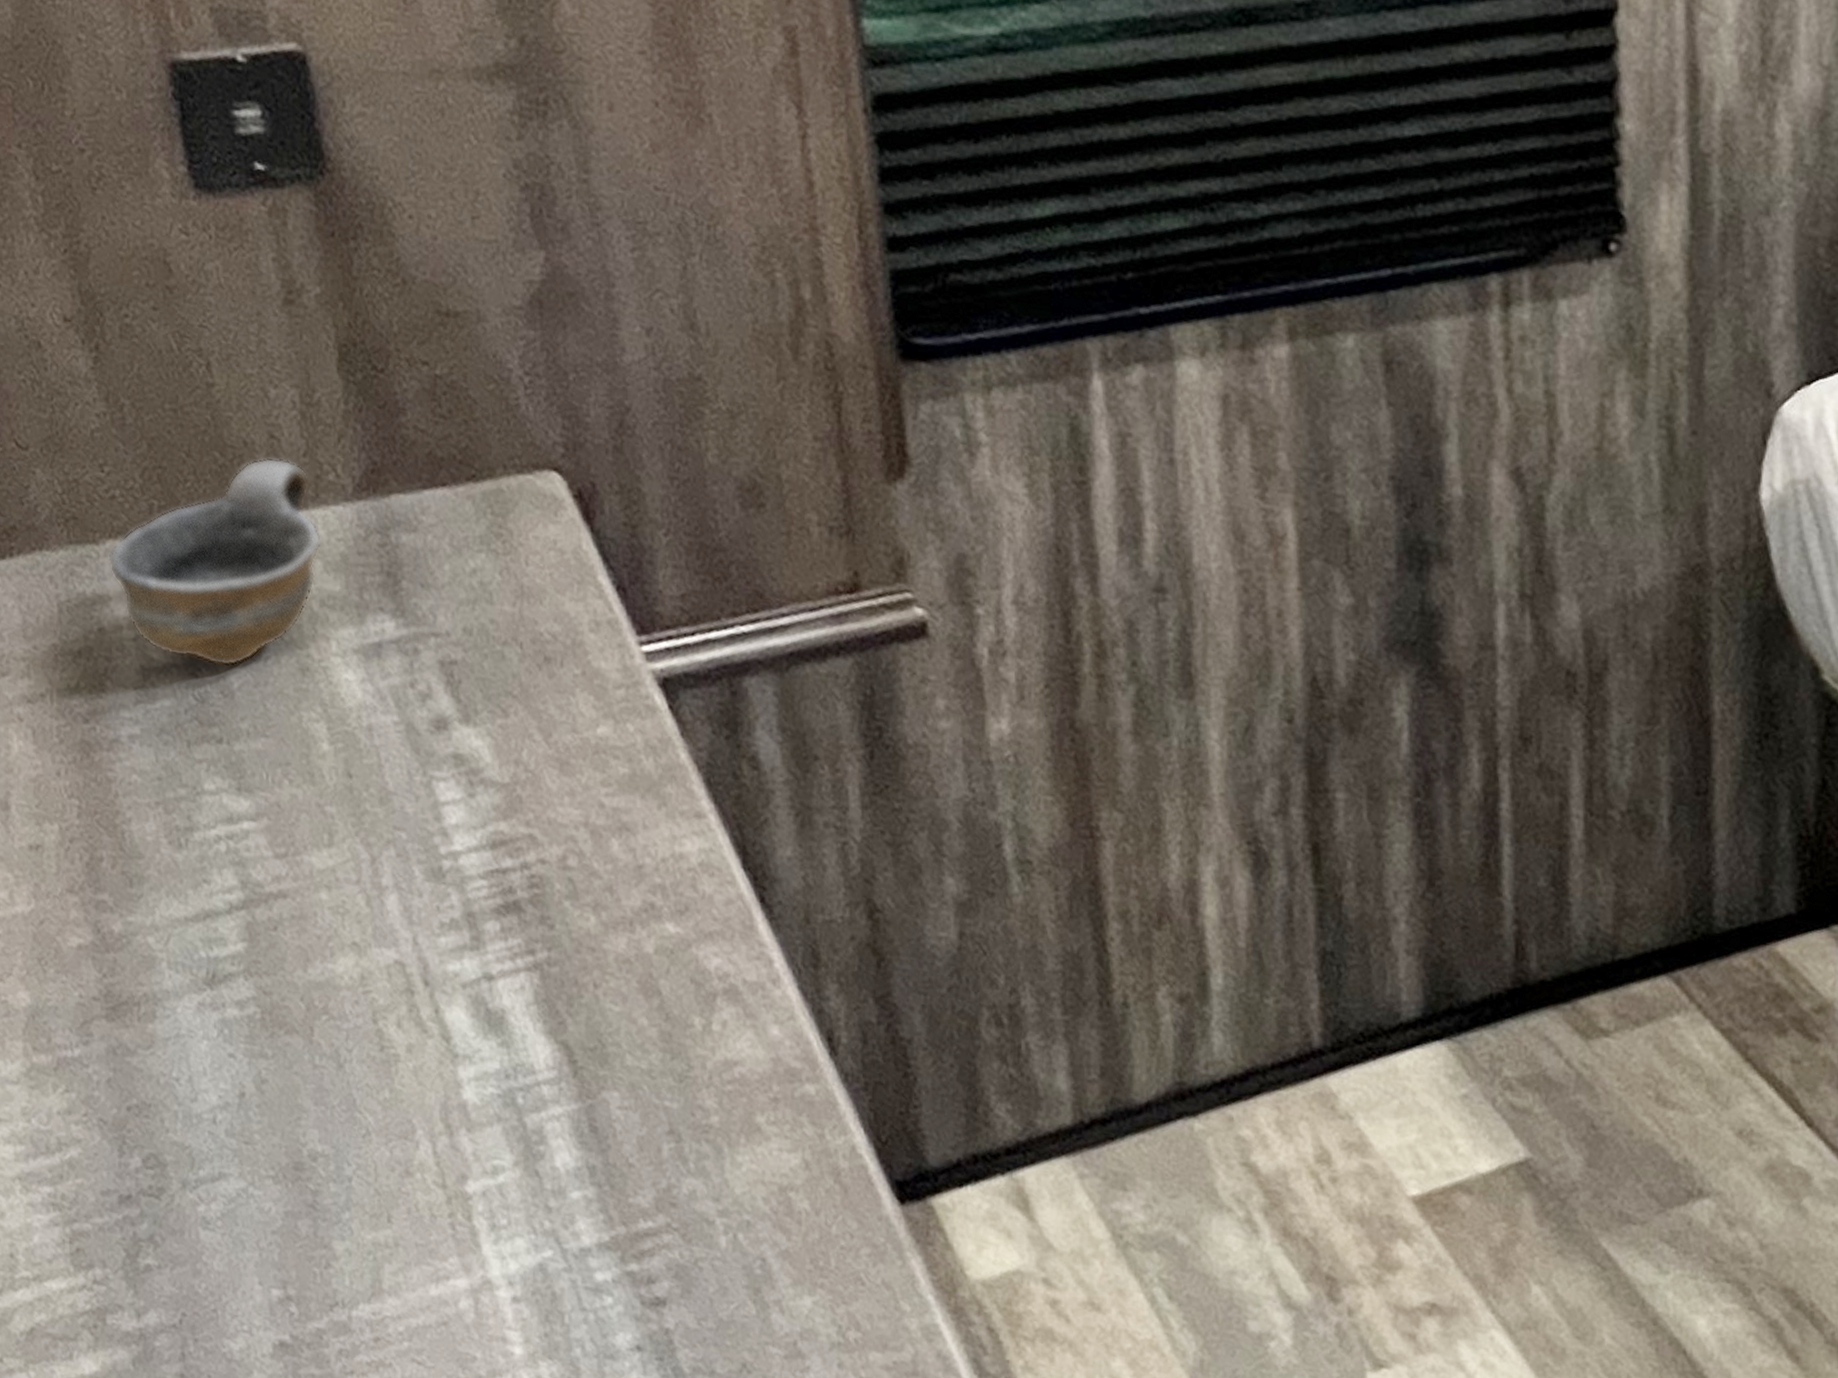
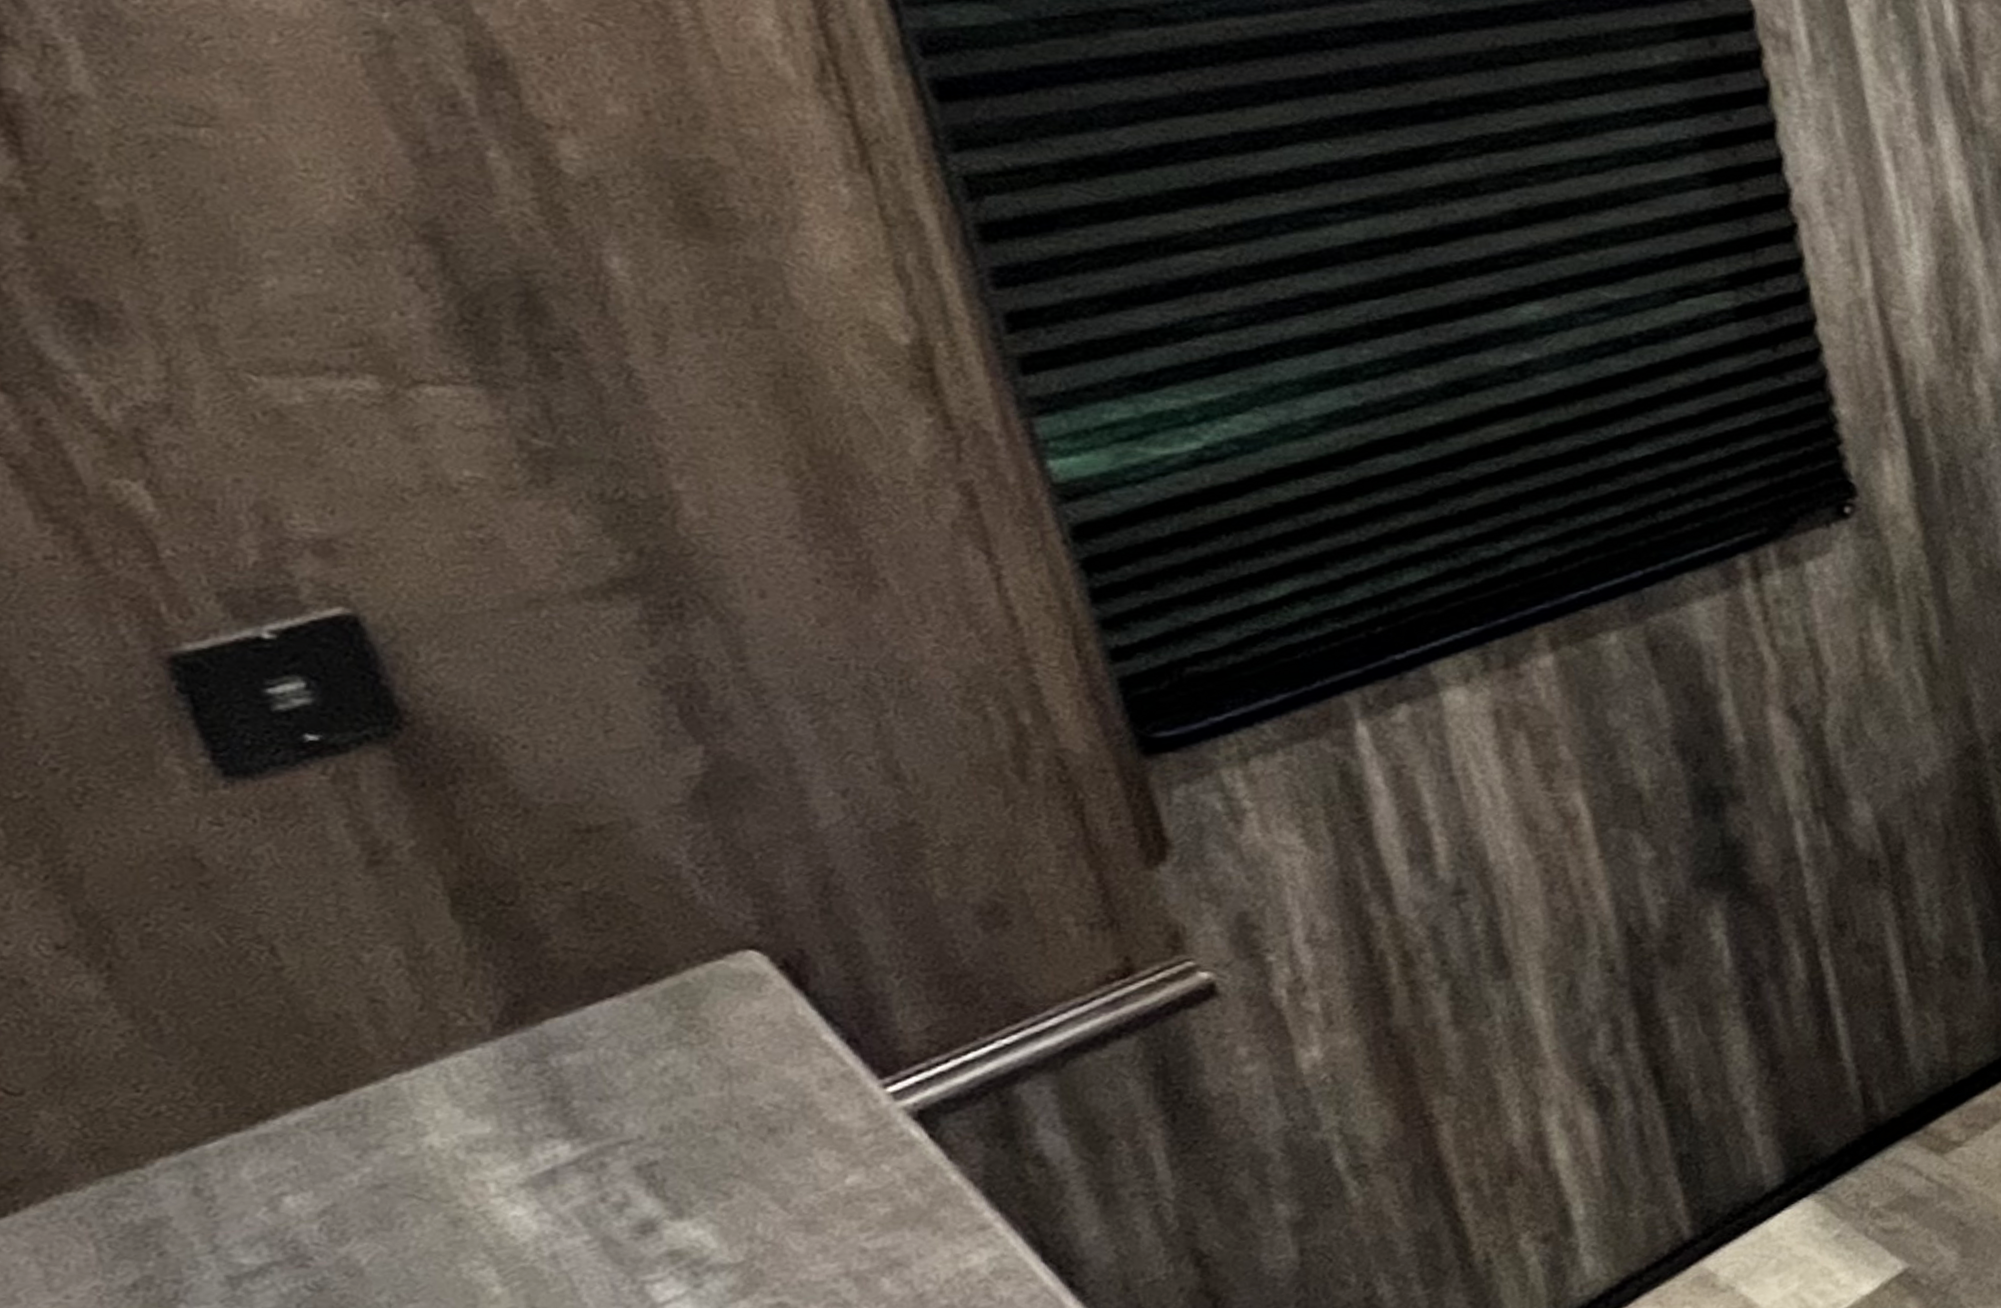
cup: present [108,457,322,667] -> none [160,1019,460,1255]

